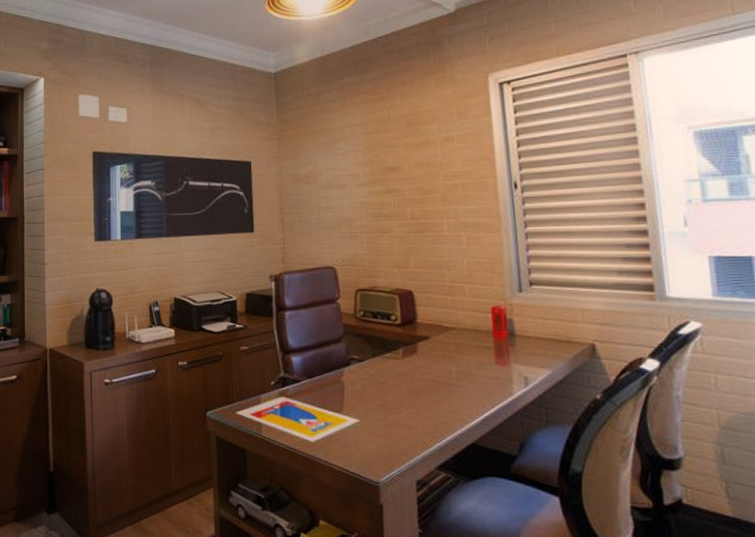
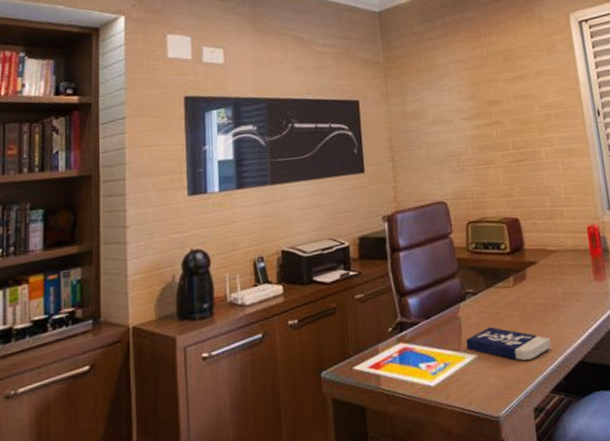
book: none [348,395,441,433] -> present [466,327,552,361]

